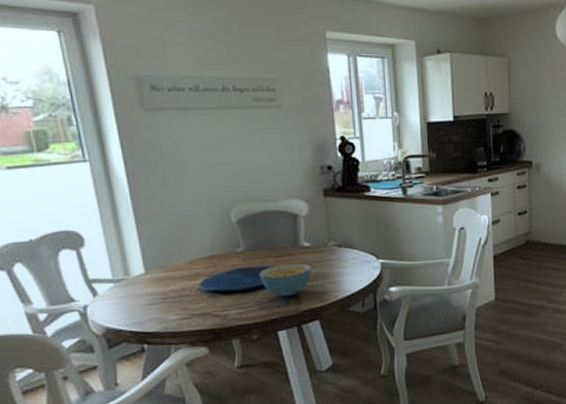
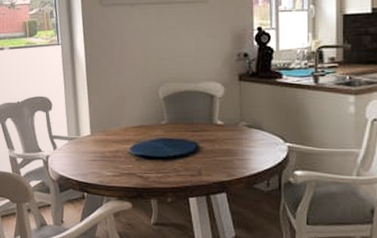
cereal bowl: present [259,263,312,297] -> none [177,138,223,168]

